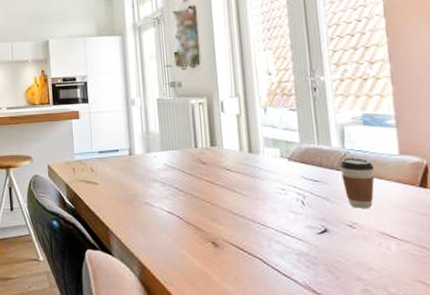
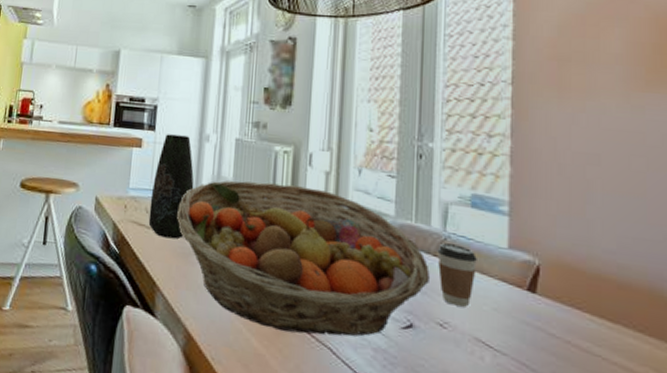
vase: none [93,103,128,190] -> present [148,134,194,239]
fruit basket: none [117,130,336,250] -> present [177,180,430,337]

